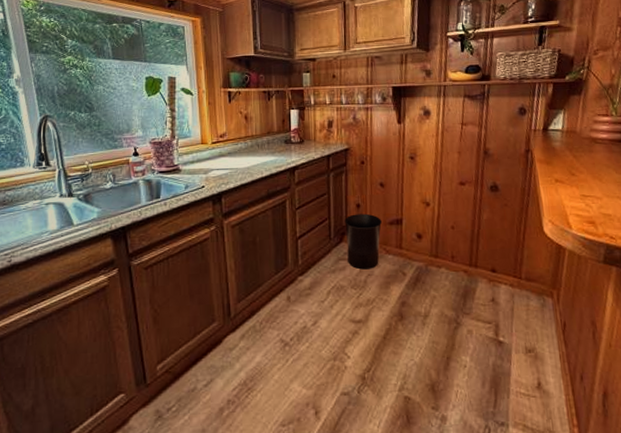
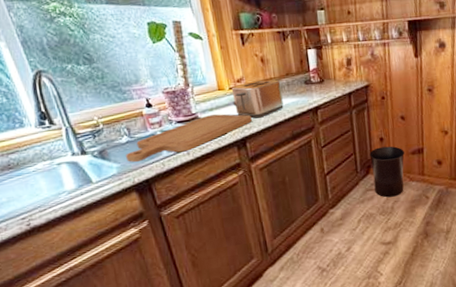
chopping board: none [108,167,229,209] -> present [126,114,252,163]
toaster: none [213,136,262,174] -> present [231,79,284,119]

